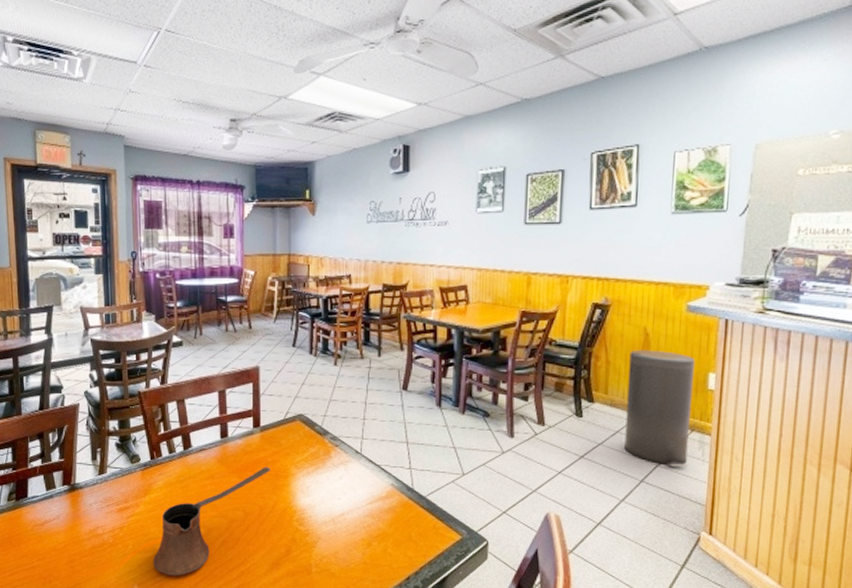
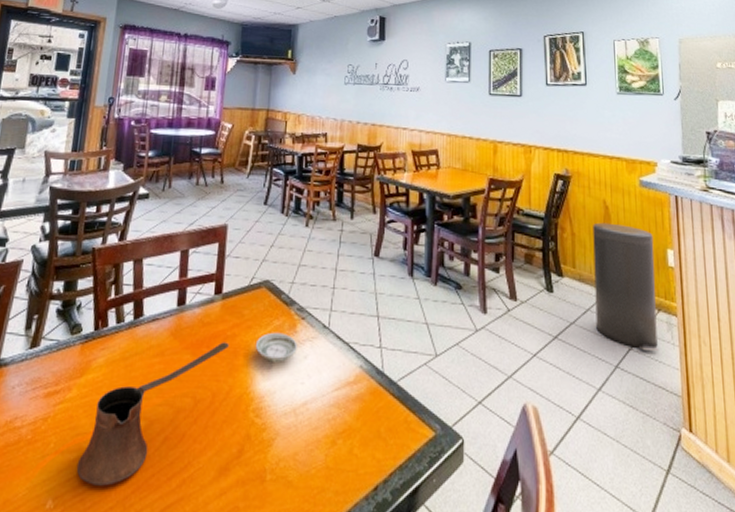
saucer: none [294,458,332,482] -> present [255,332,297,362]

